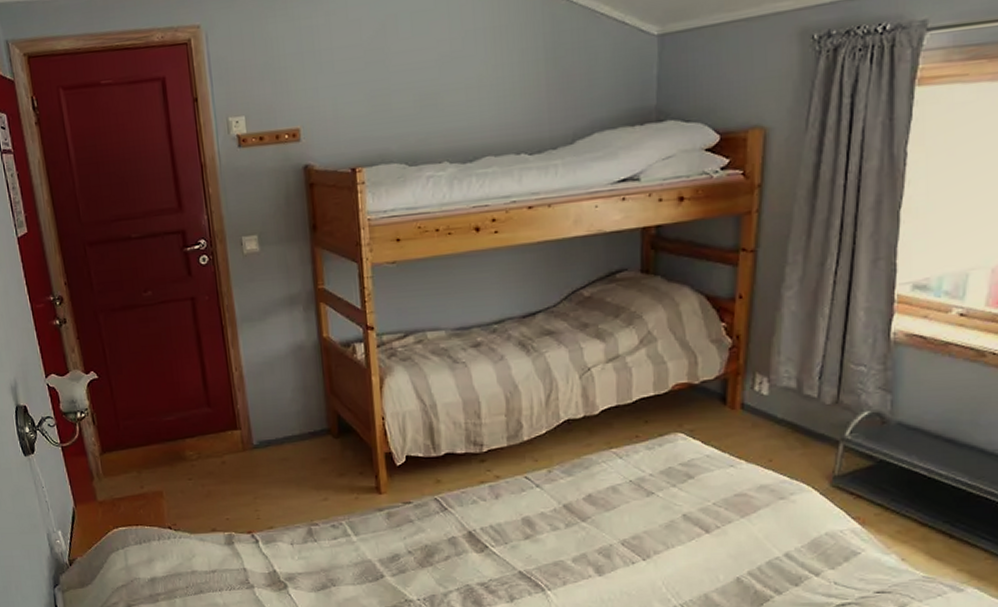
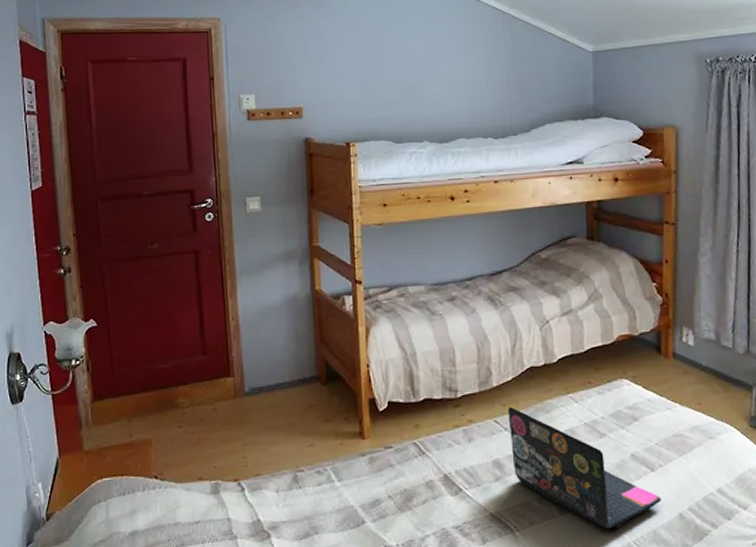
laptop: none [540,463,717,593] -> present [507,407,662,531]

